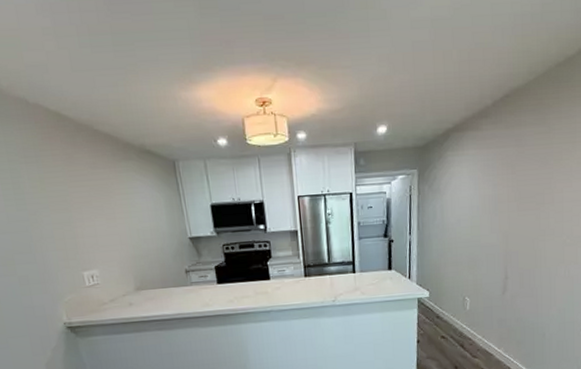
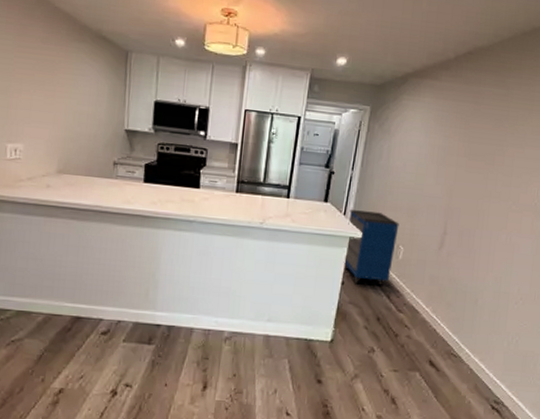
cabinet: none [413,270,462,339] -> present [343,210,399,286]

